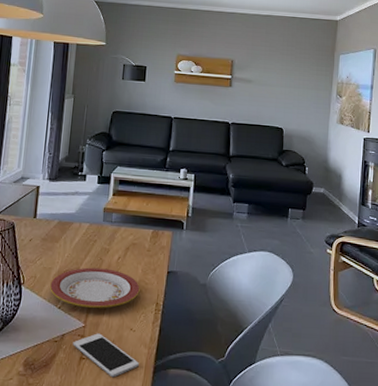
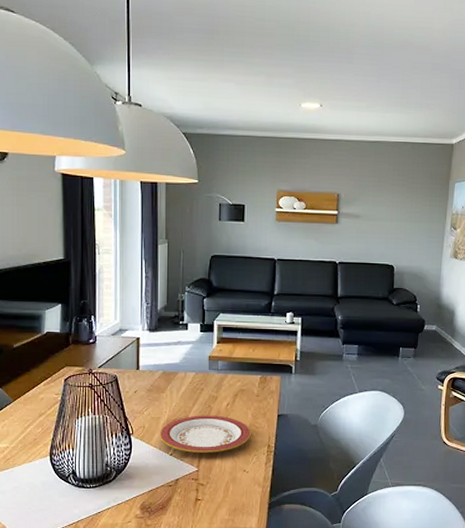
cell phone: present [72,333,139,378] -> none [187,476,254,515]

